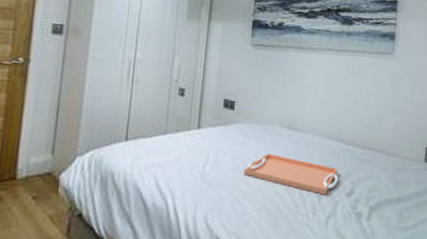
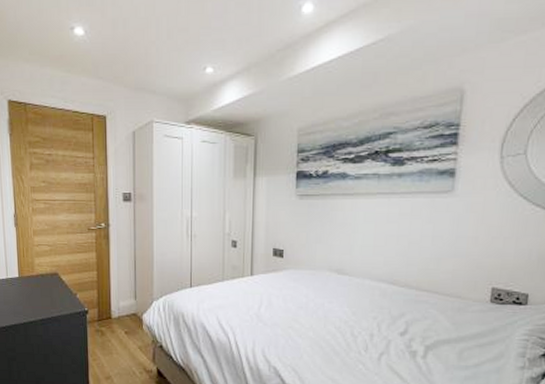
serving tray: present [244,153,338,195] -> none [296,296,391,334]

